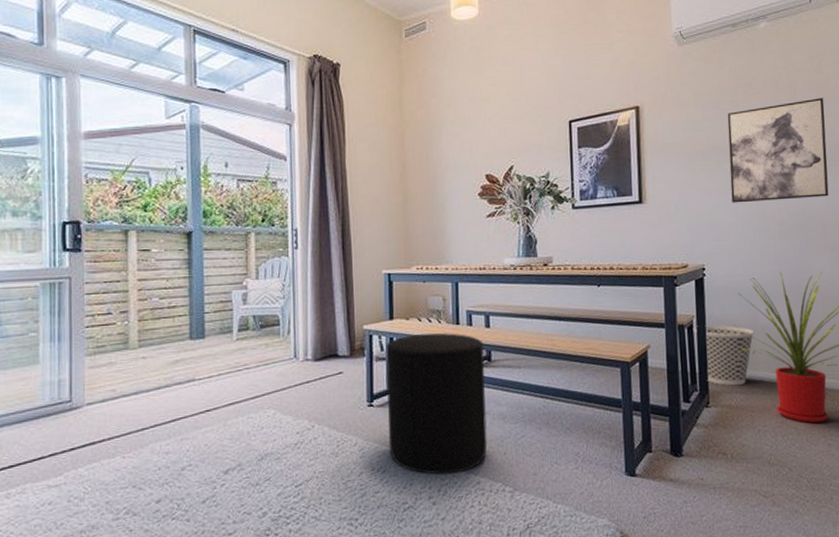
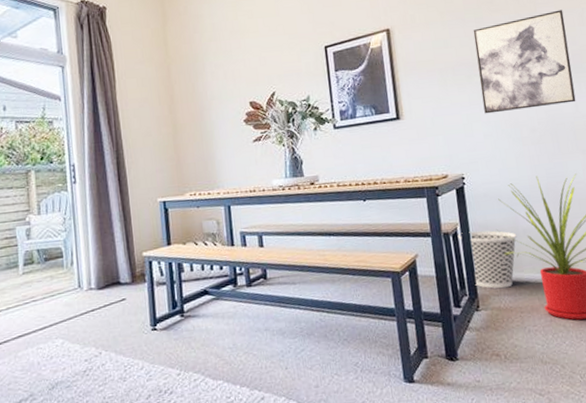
stool: present [385,332,488,475] -> none [165,254,269,393]

